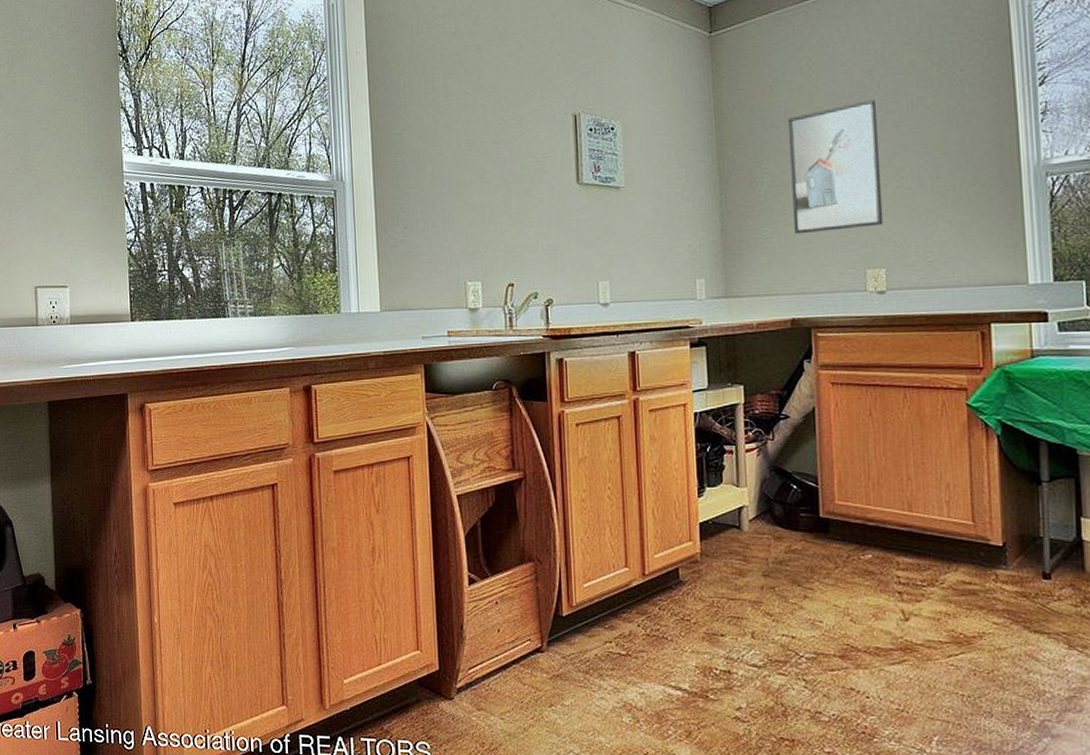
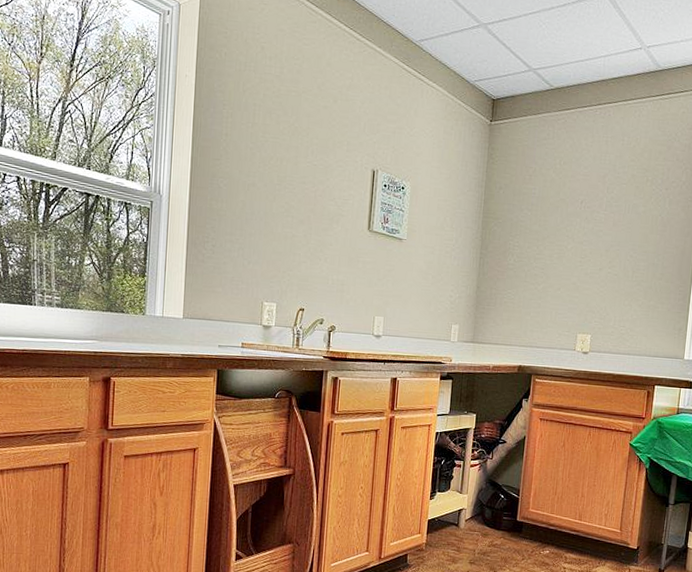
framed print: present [788,100,884,235] -> none [531,200,604,301]

